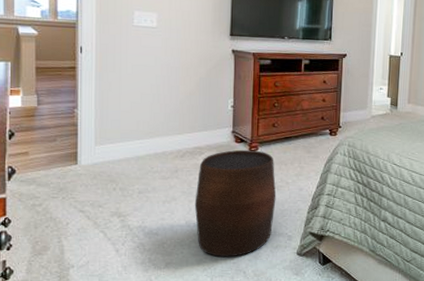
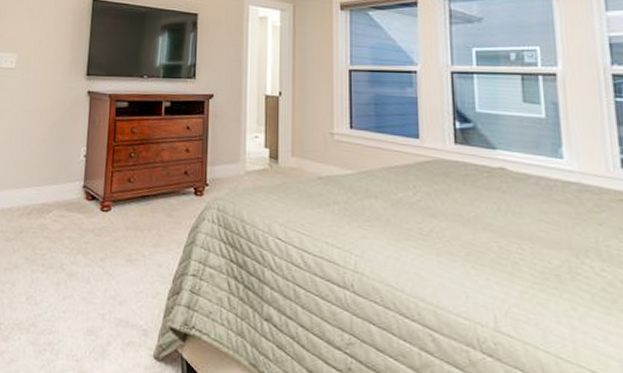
stool: present [194,149,276,257] -> none [37,209,130,352]

